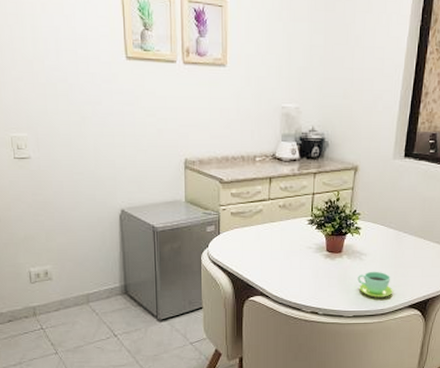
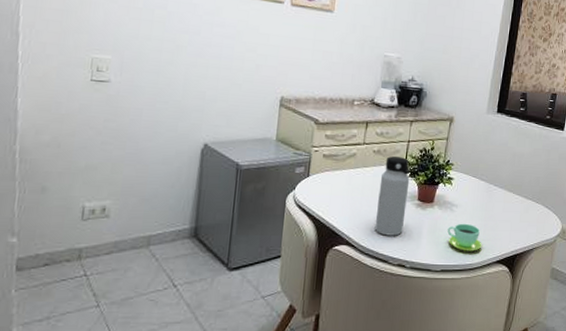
water bottle: none [286,209,317,286] -> present [374,155,410,236]

